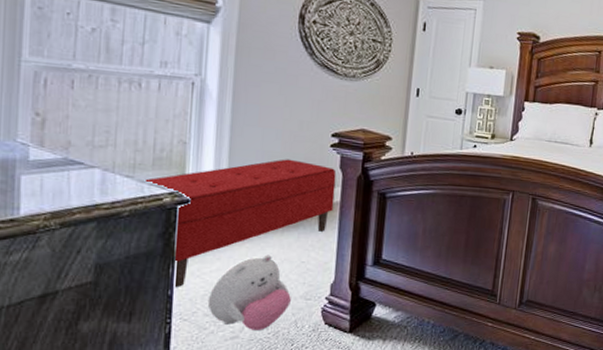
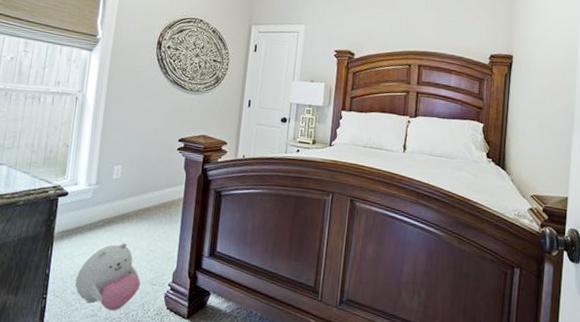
bench: present [145,159,337,287] -> none [37,160,181,267]

